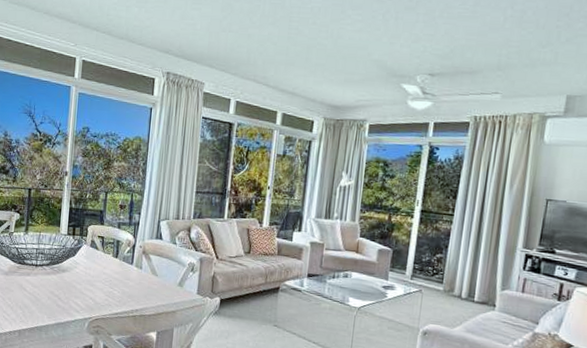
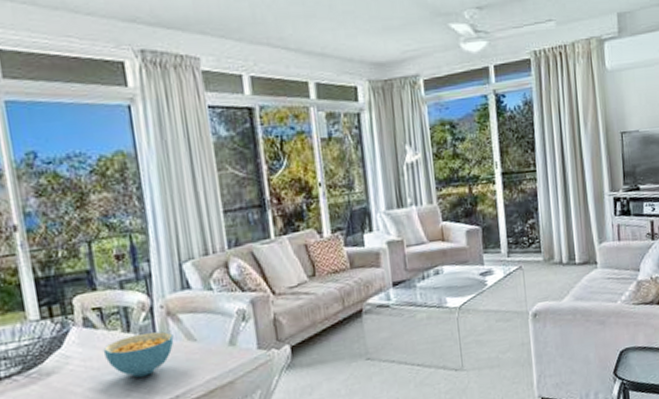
cereal bowl: none [98,260,144,290] -> present [102,331,174,378]

